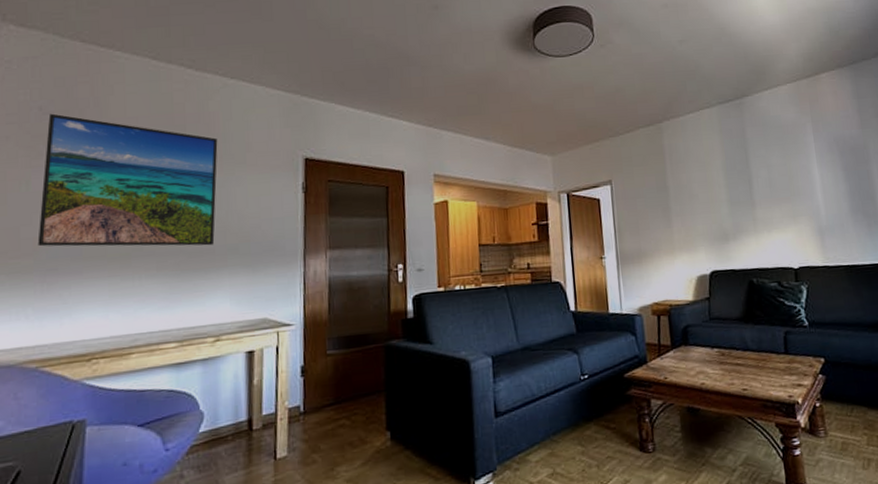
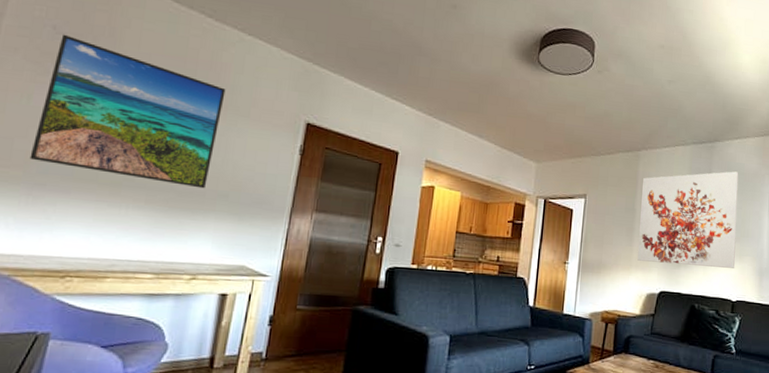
wall art: none [671,125,791,242] -> present [637,171,739,268]

